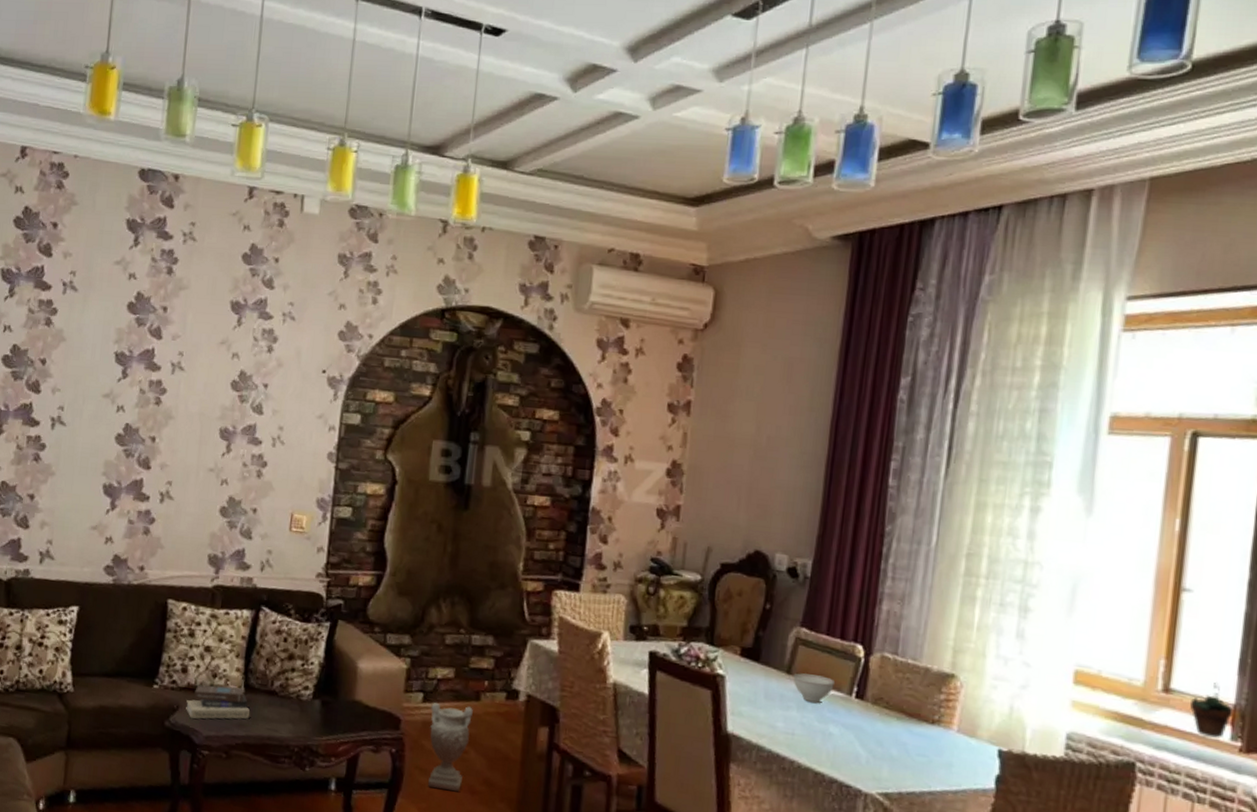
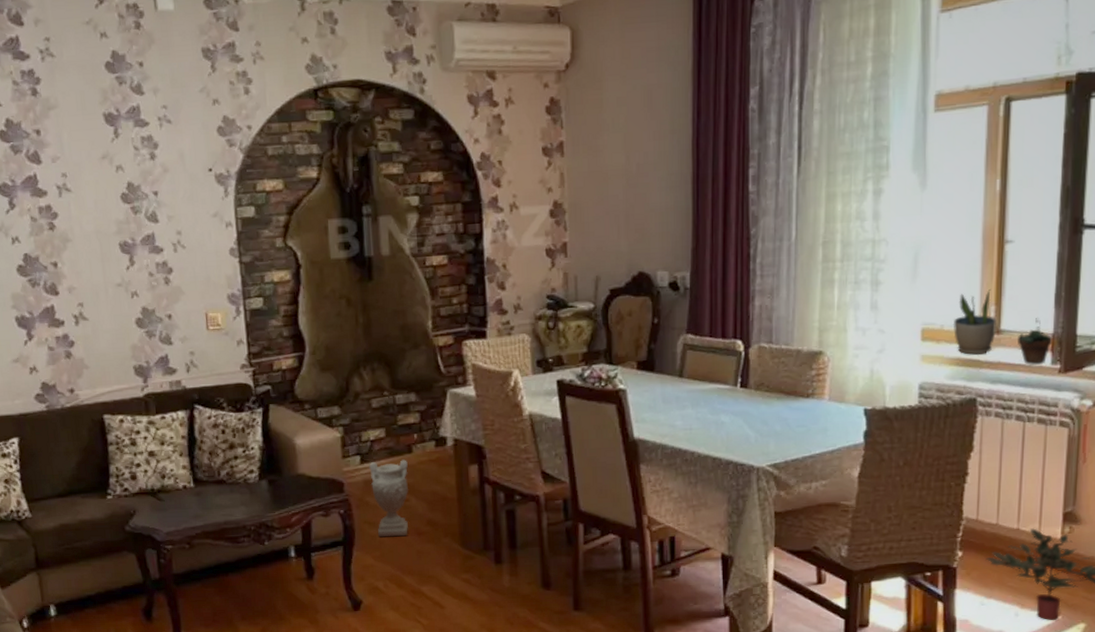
books: present [186,685,250,720] -> none [142,482,203,520]
bowl: present [793,673,836,704] -> none [685,373,722,399]
potted plant: none [1112,639,1166,713] -> present [953,289,997,355]

